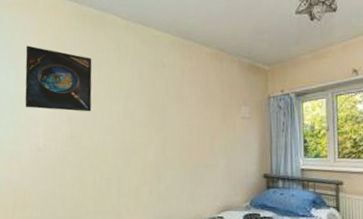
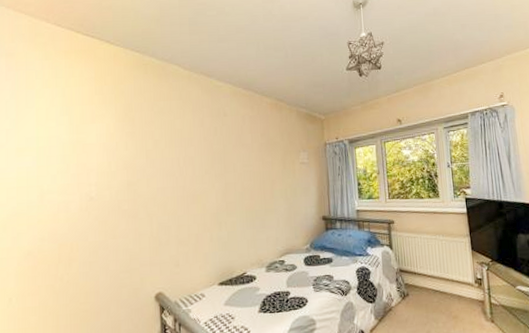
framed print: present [25,45,92,112] -> none [77,92,153,159]

